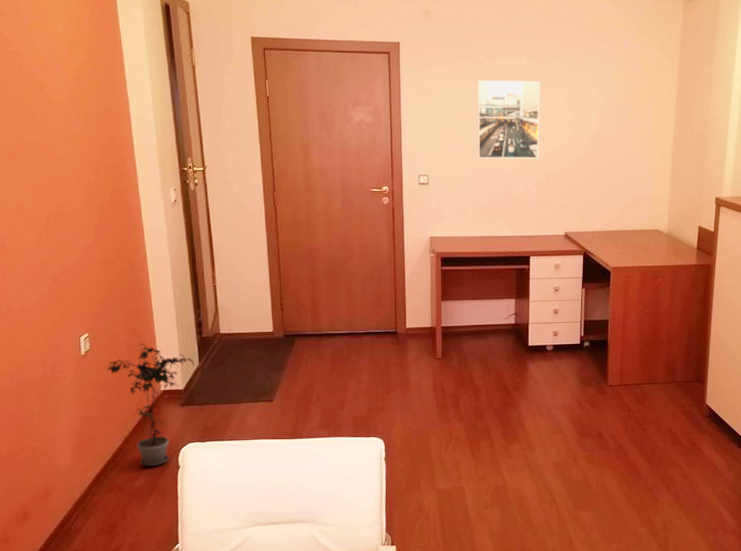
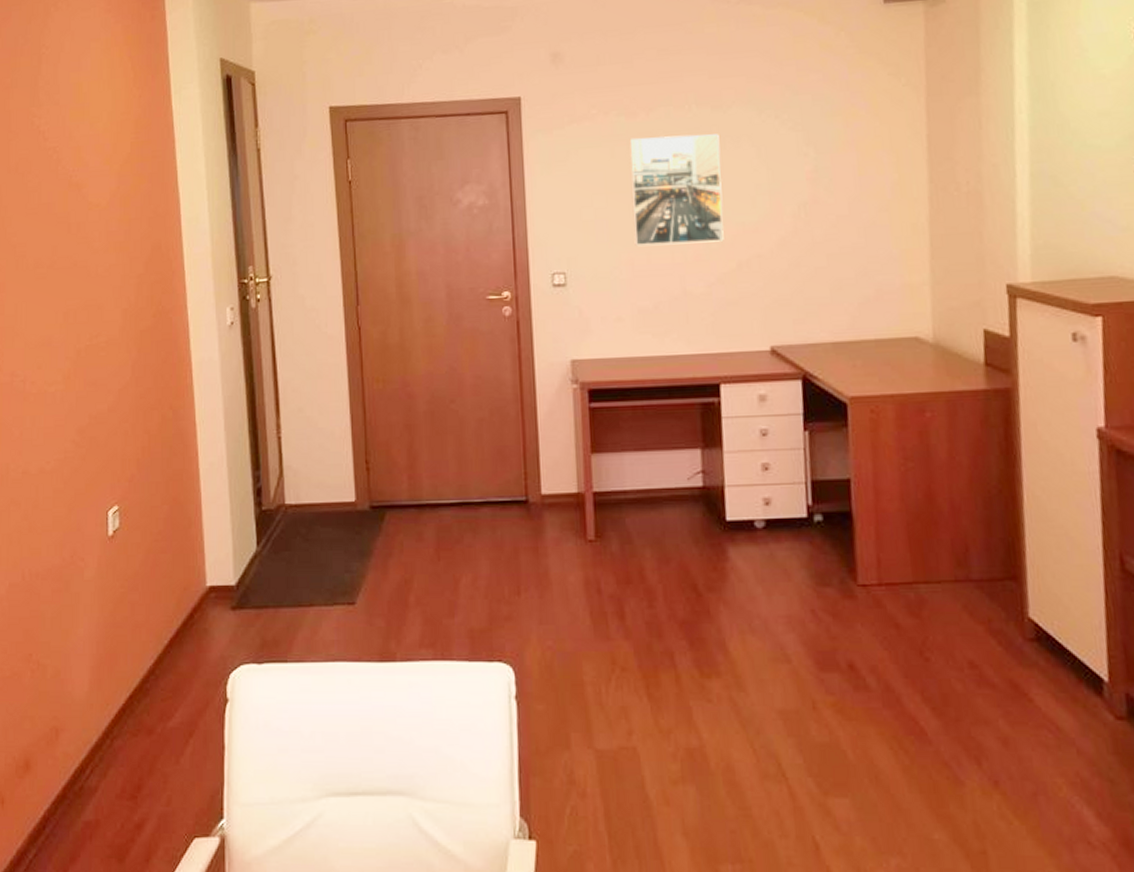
potted plant: present [103,343,195,466] -> none [135,518,251,698]

